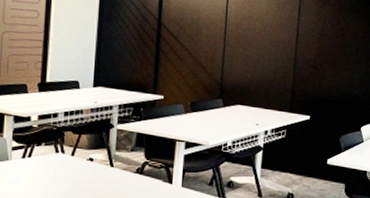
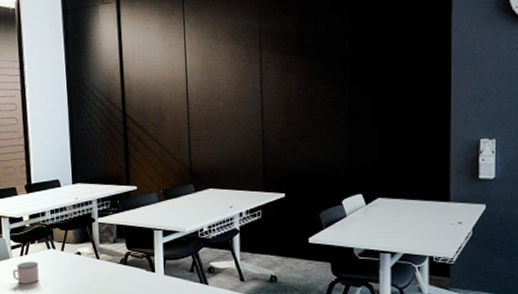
mug: none [9,164,42,189] -> present [12,261,39,284]

